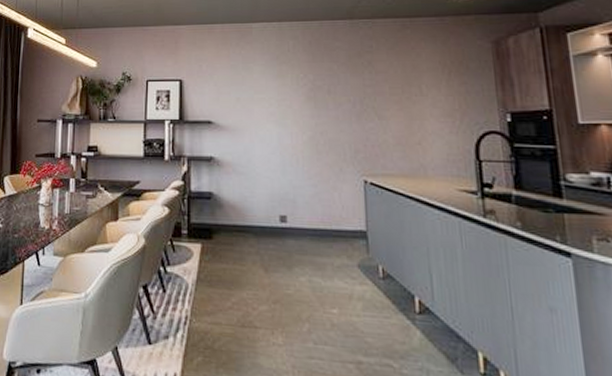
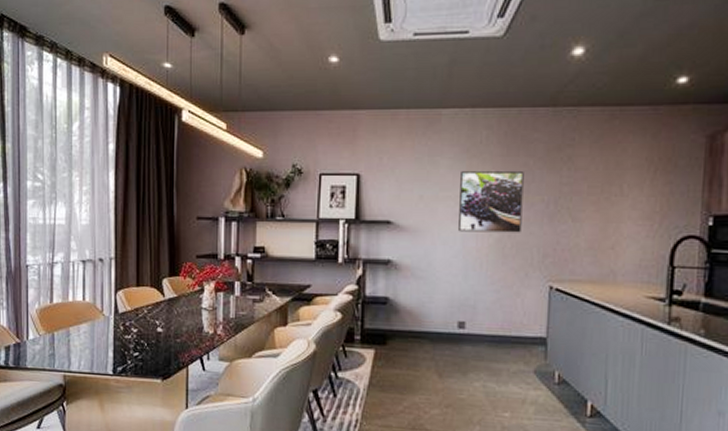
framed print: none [272,75,332,131] -> present [458,171,524,233]

